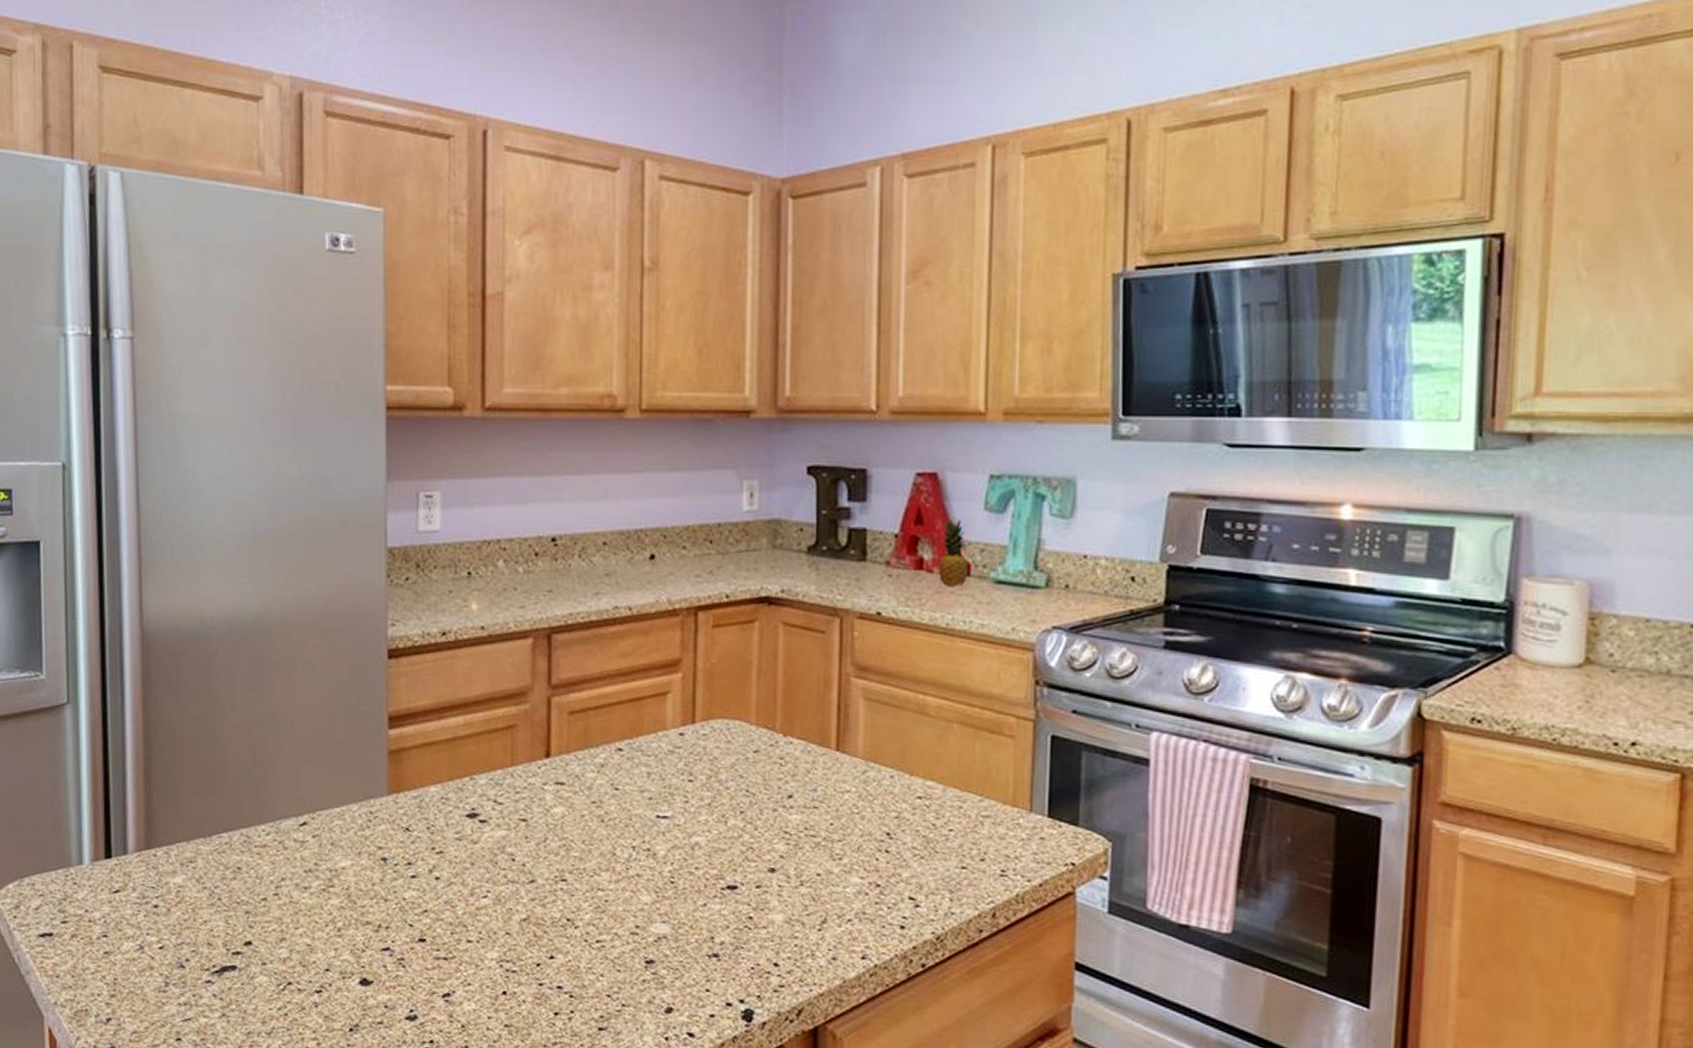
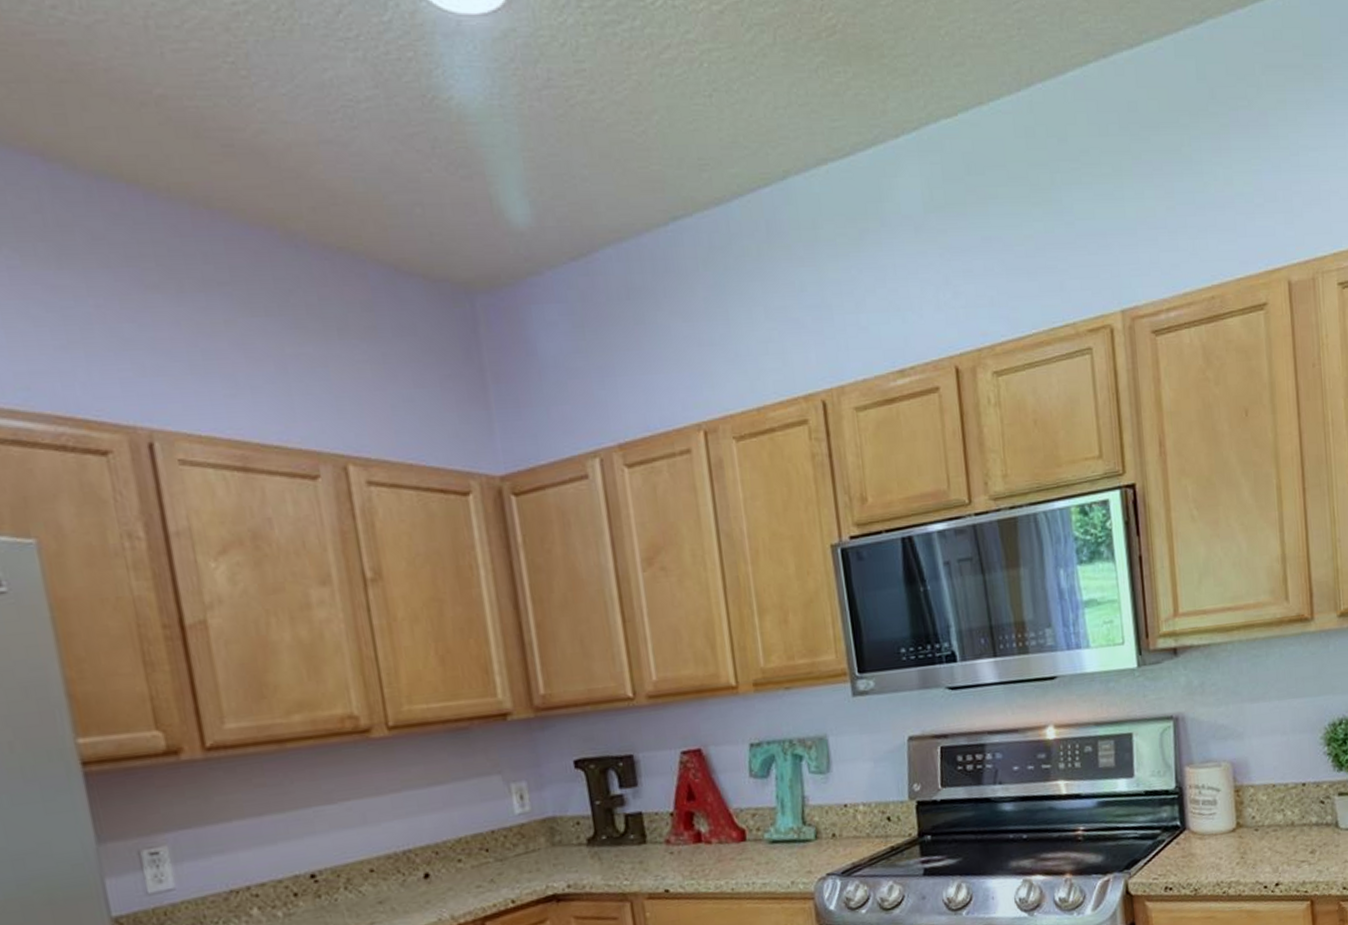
fruit: present [939,519,968,586] -> none [714,789,745,854]

